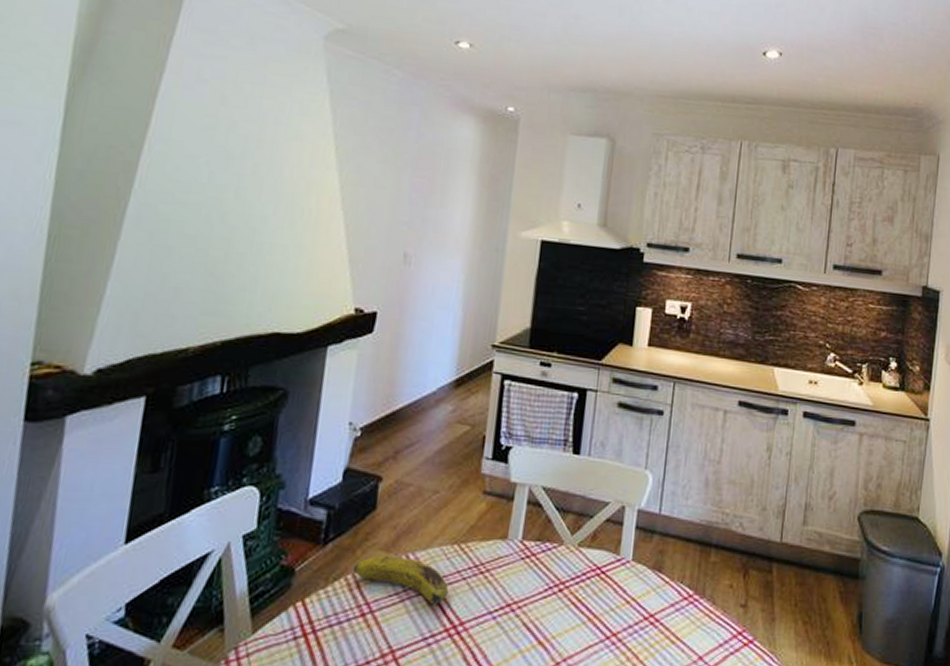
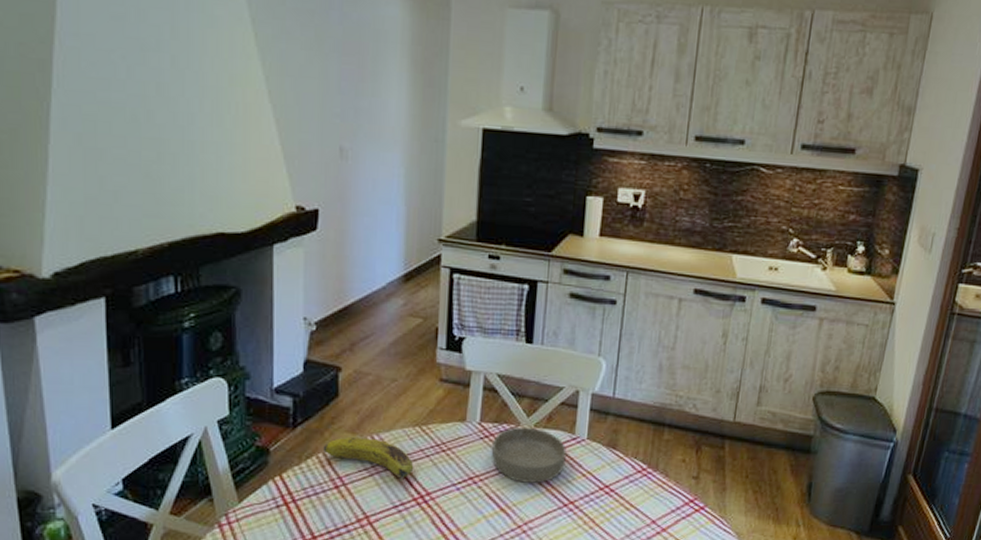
bowl: none [531,545,611,611] -> present [491,426,567,483]

